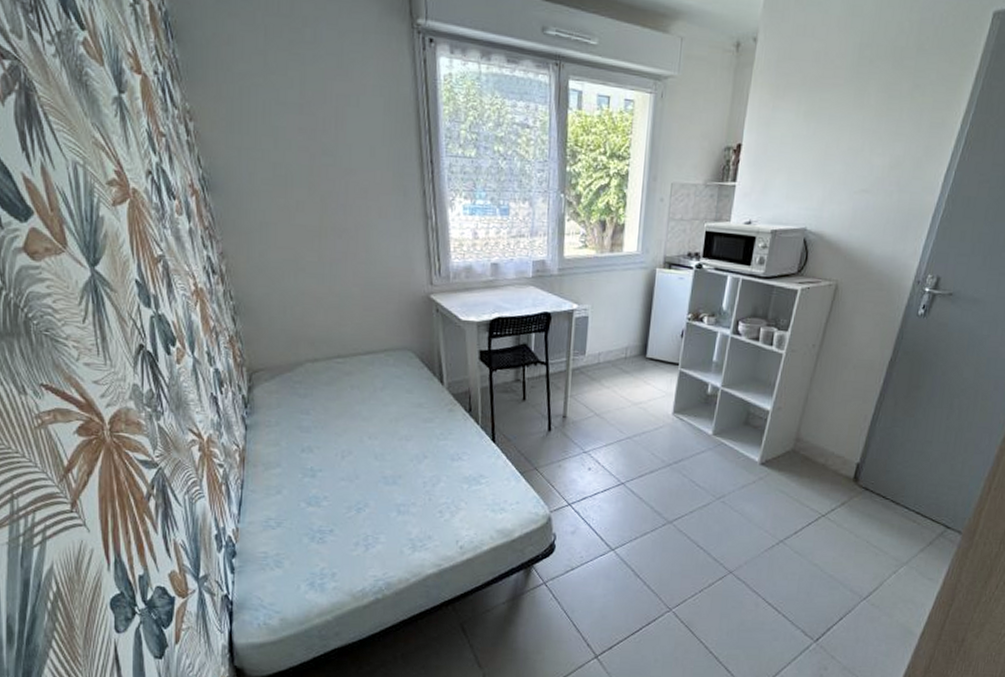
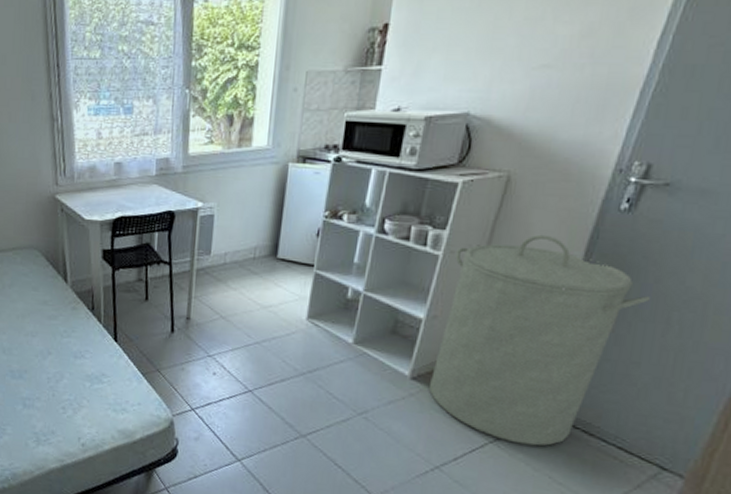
laundry hamper: none [775,335,940,516] -> present [429,234,651,446]

